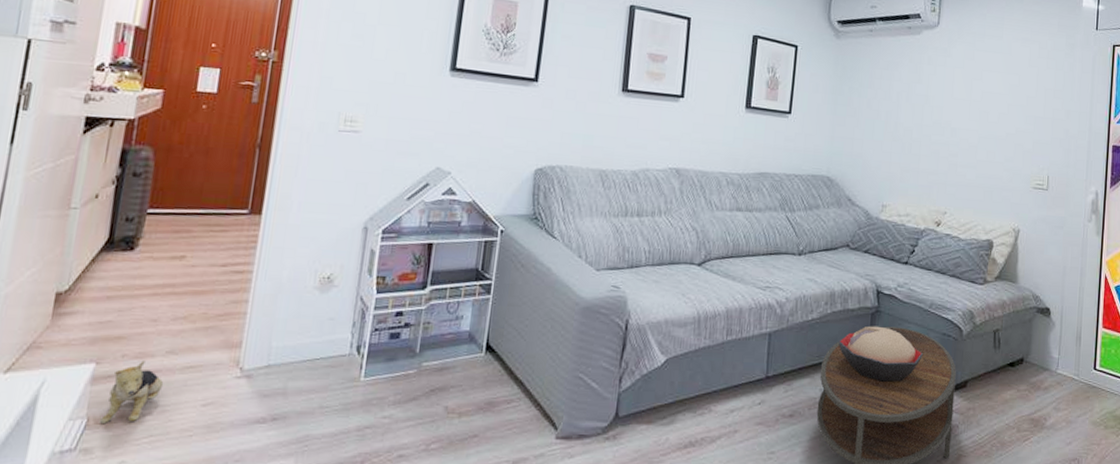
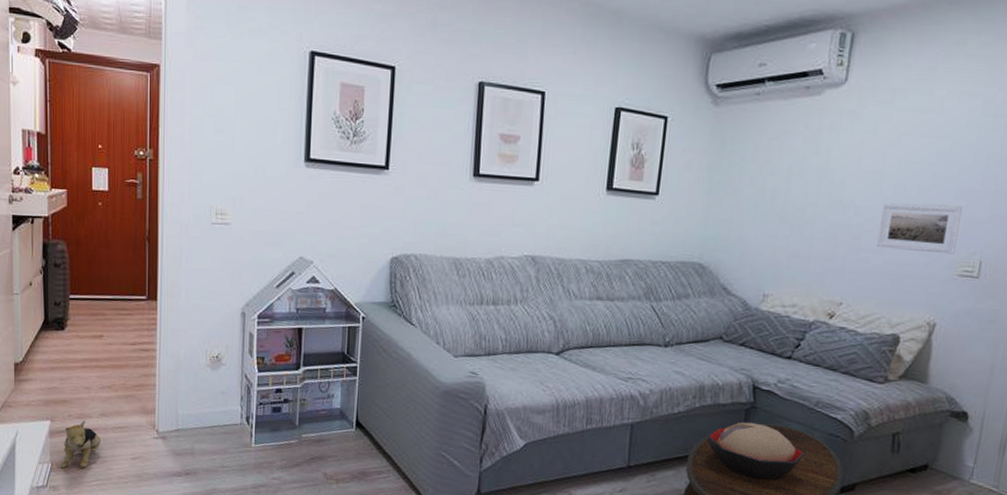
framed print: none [970,126,1031,170] -> present [876,203,962,255]

